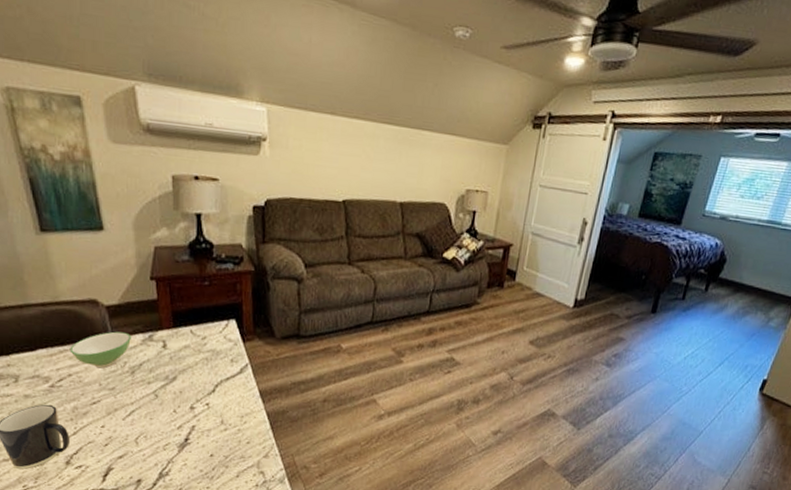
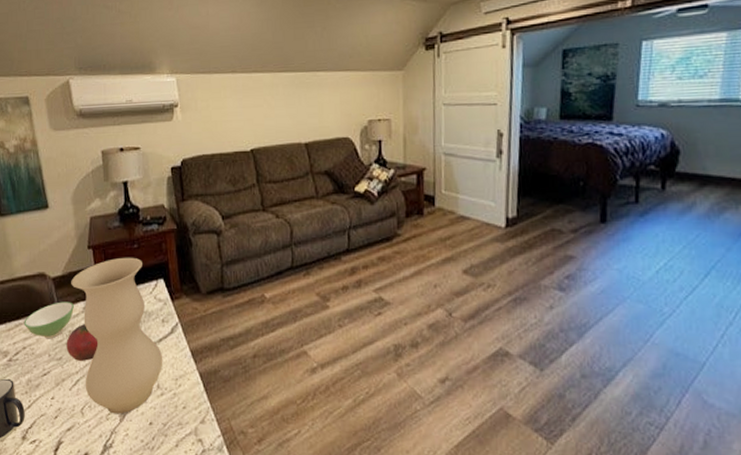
fruit: none [120,356,158,393] -> present [66,324,99,361]
vase: none [129,293,230,446] -> present [71,257,163,414]

